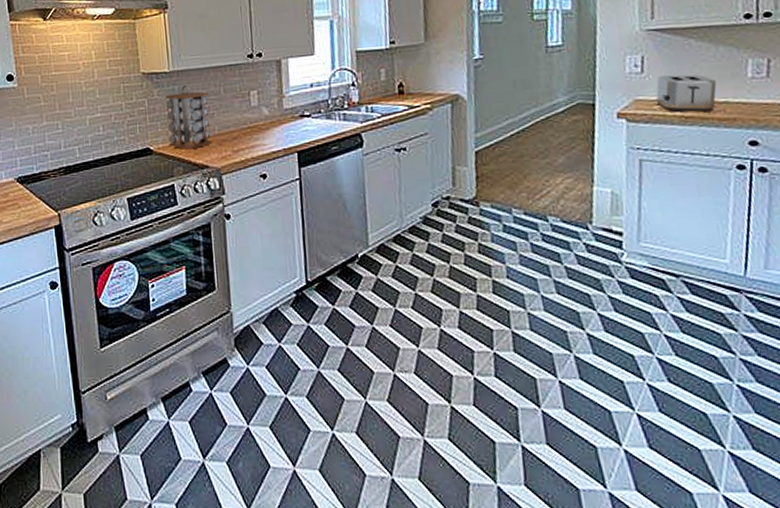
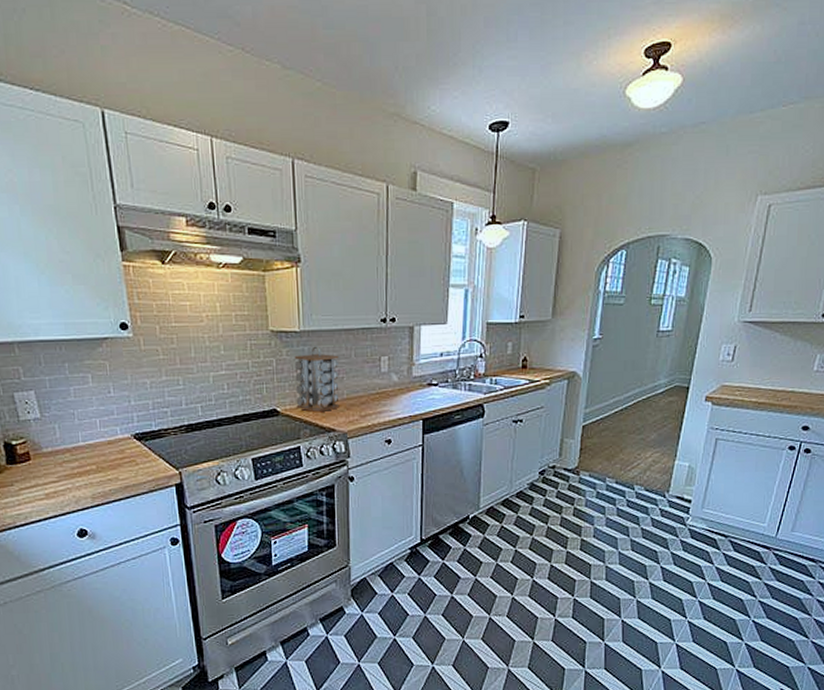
toaster: present [656,74,717,113] -> none [739,364,789,400]

